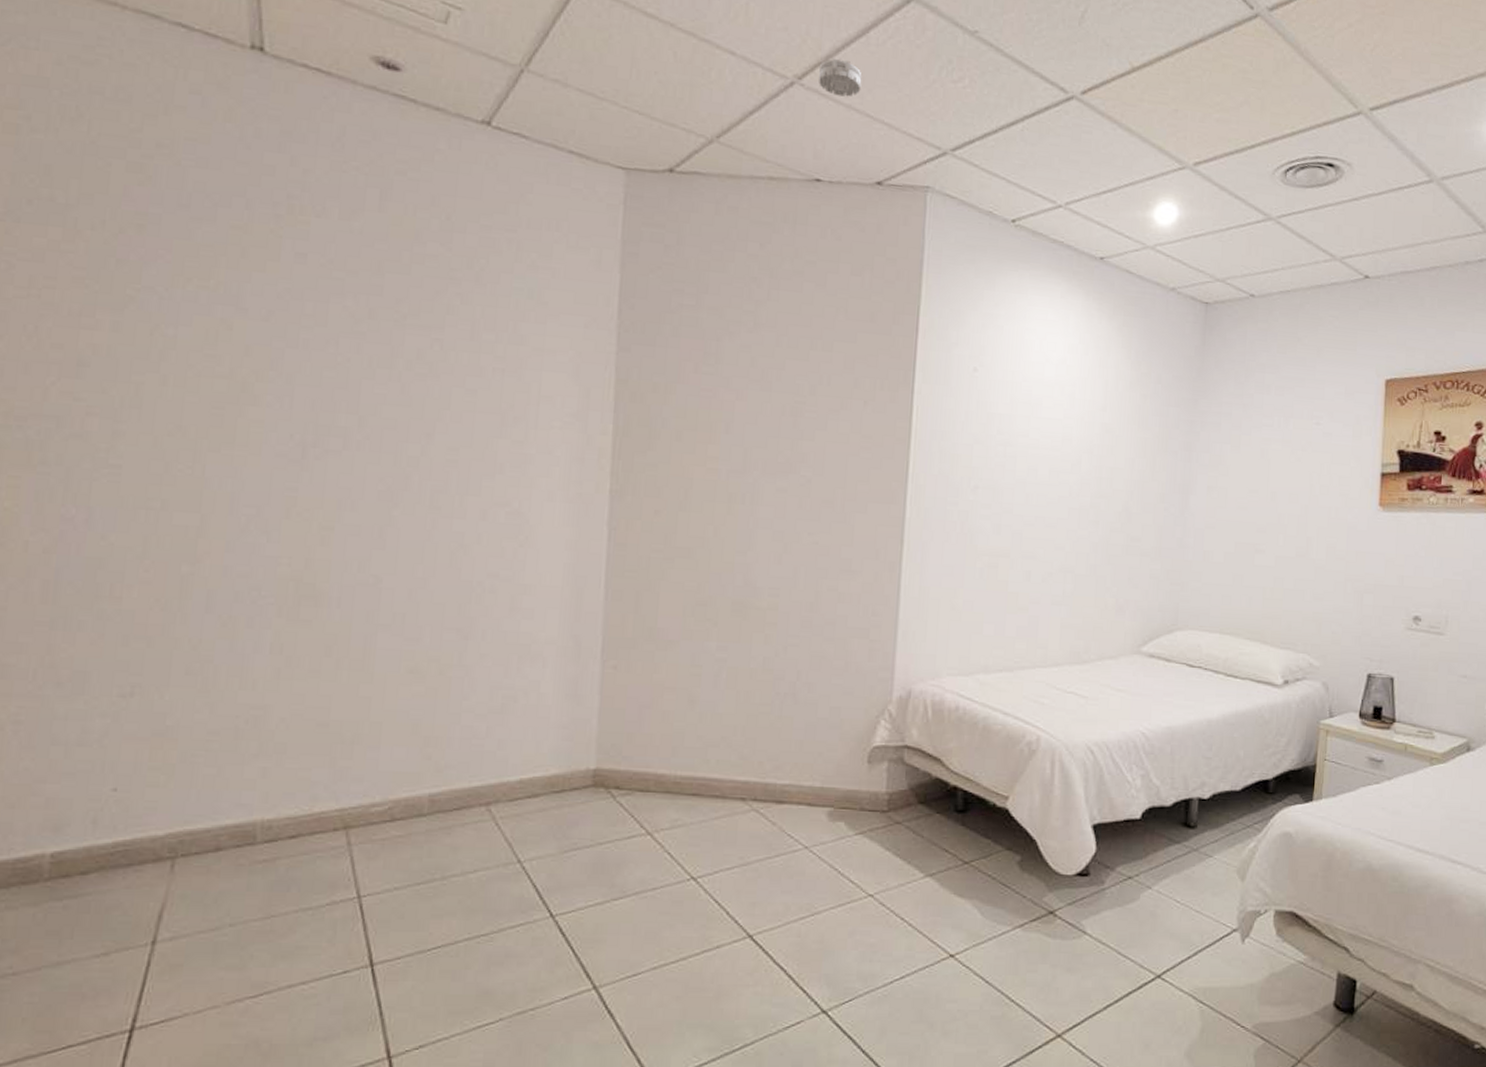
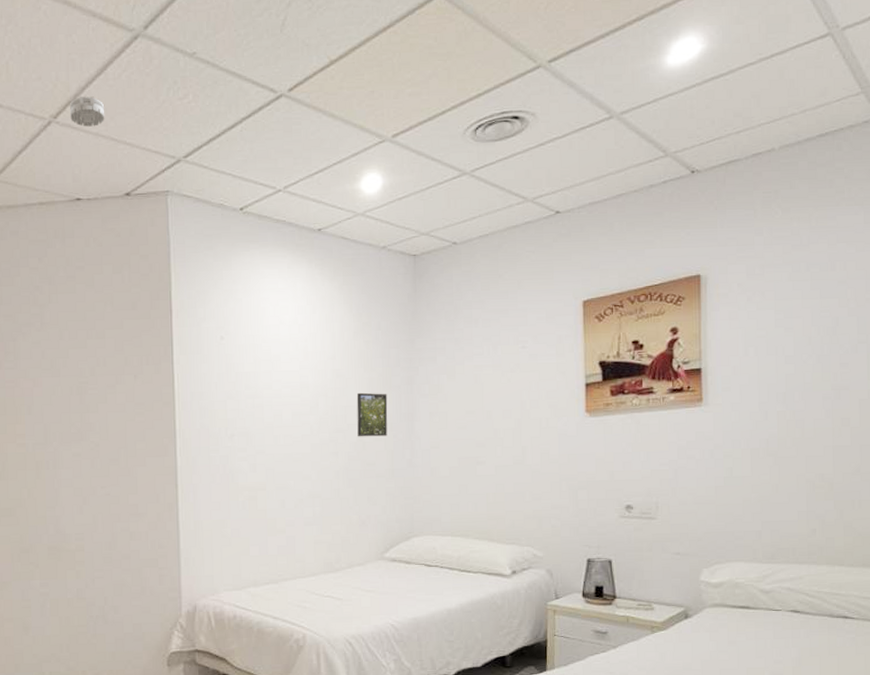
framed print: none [1123,453,1162,509] -> present [356,392,388,437]

